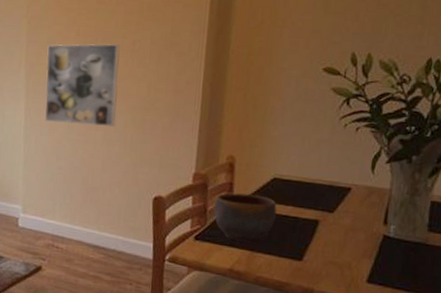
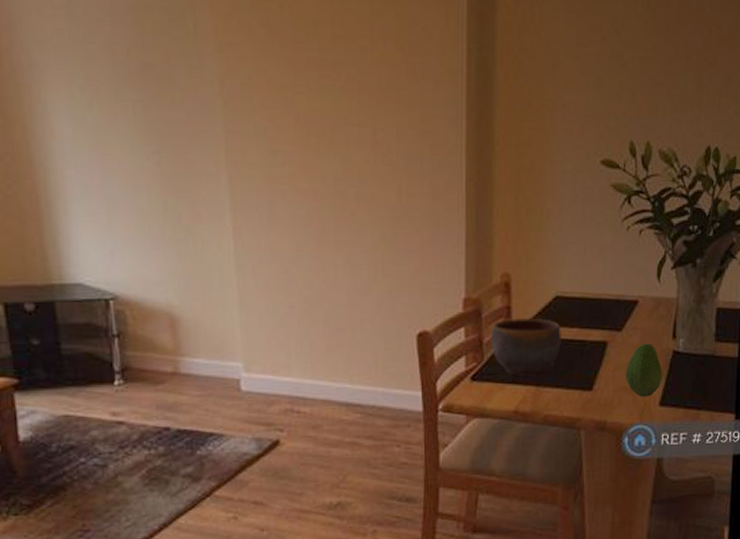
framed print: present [45,43,120,127] -> none [256,133,361,246]
fruit: none [335,225,372,273] -> present [626,343,662,397]

